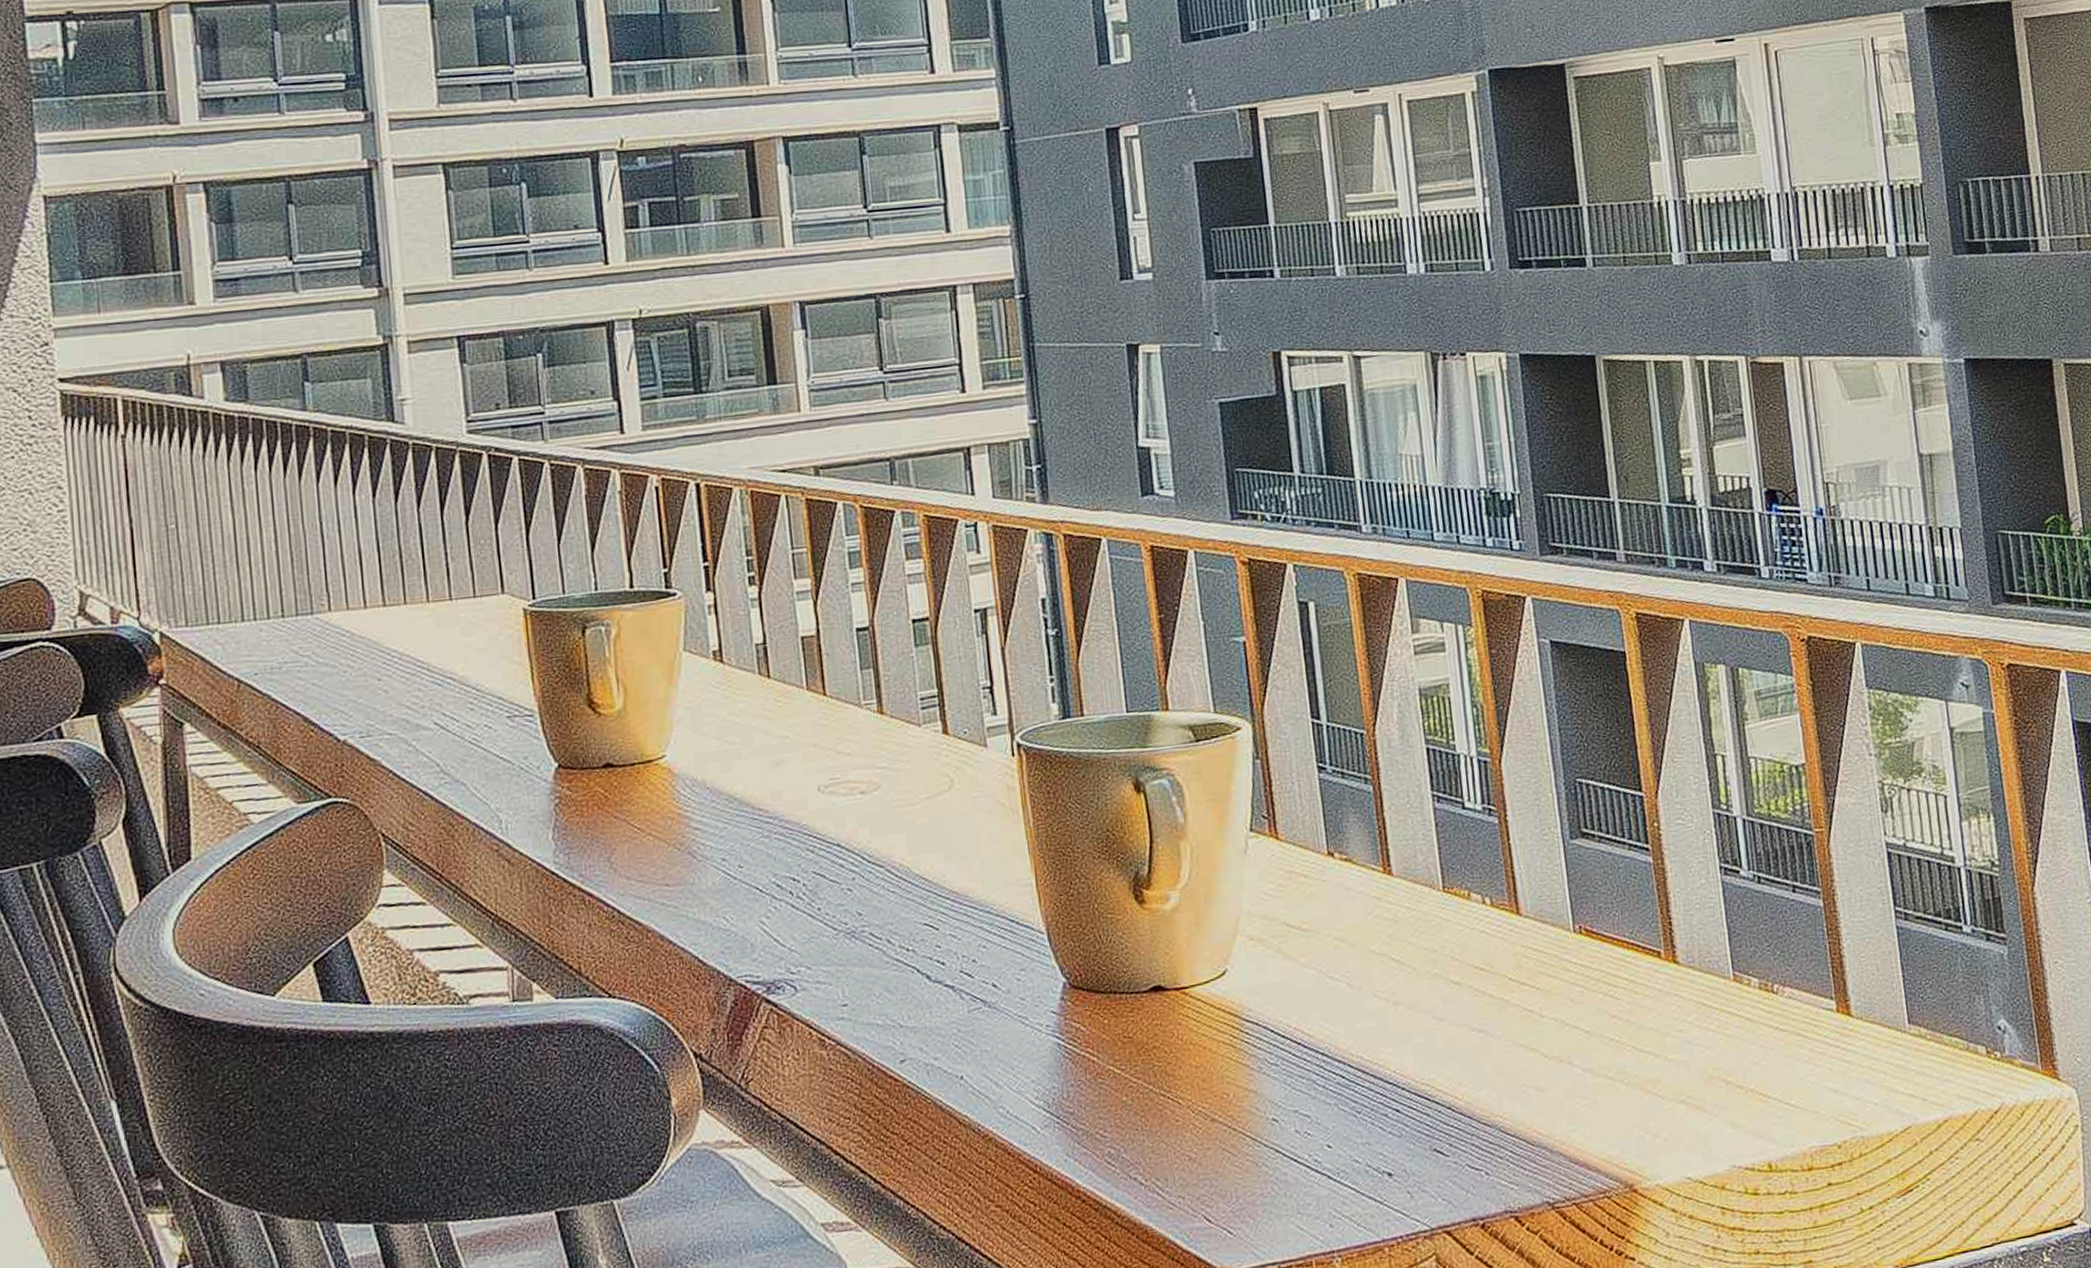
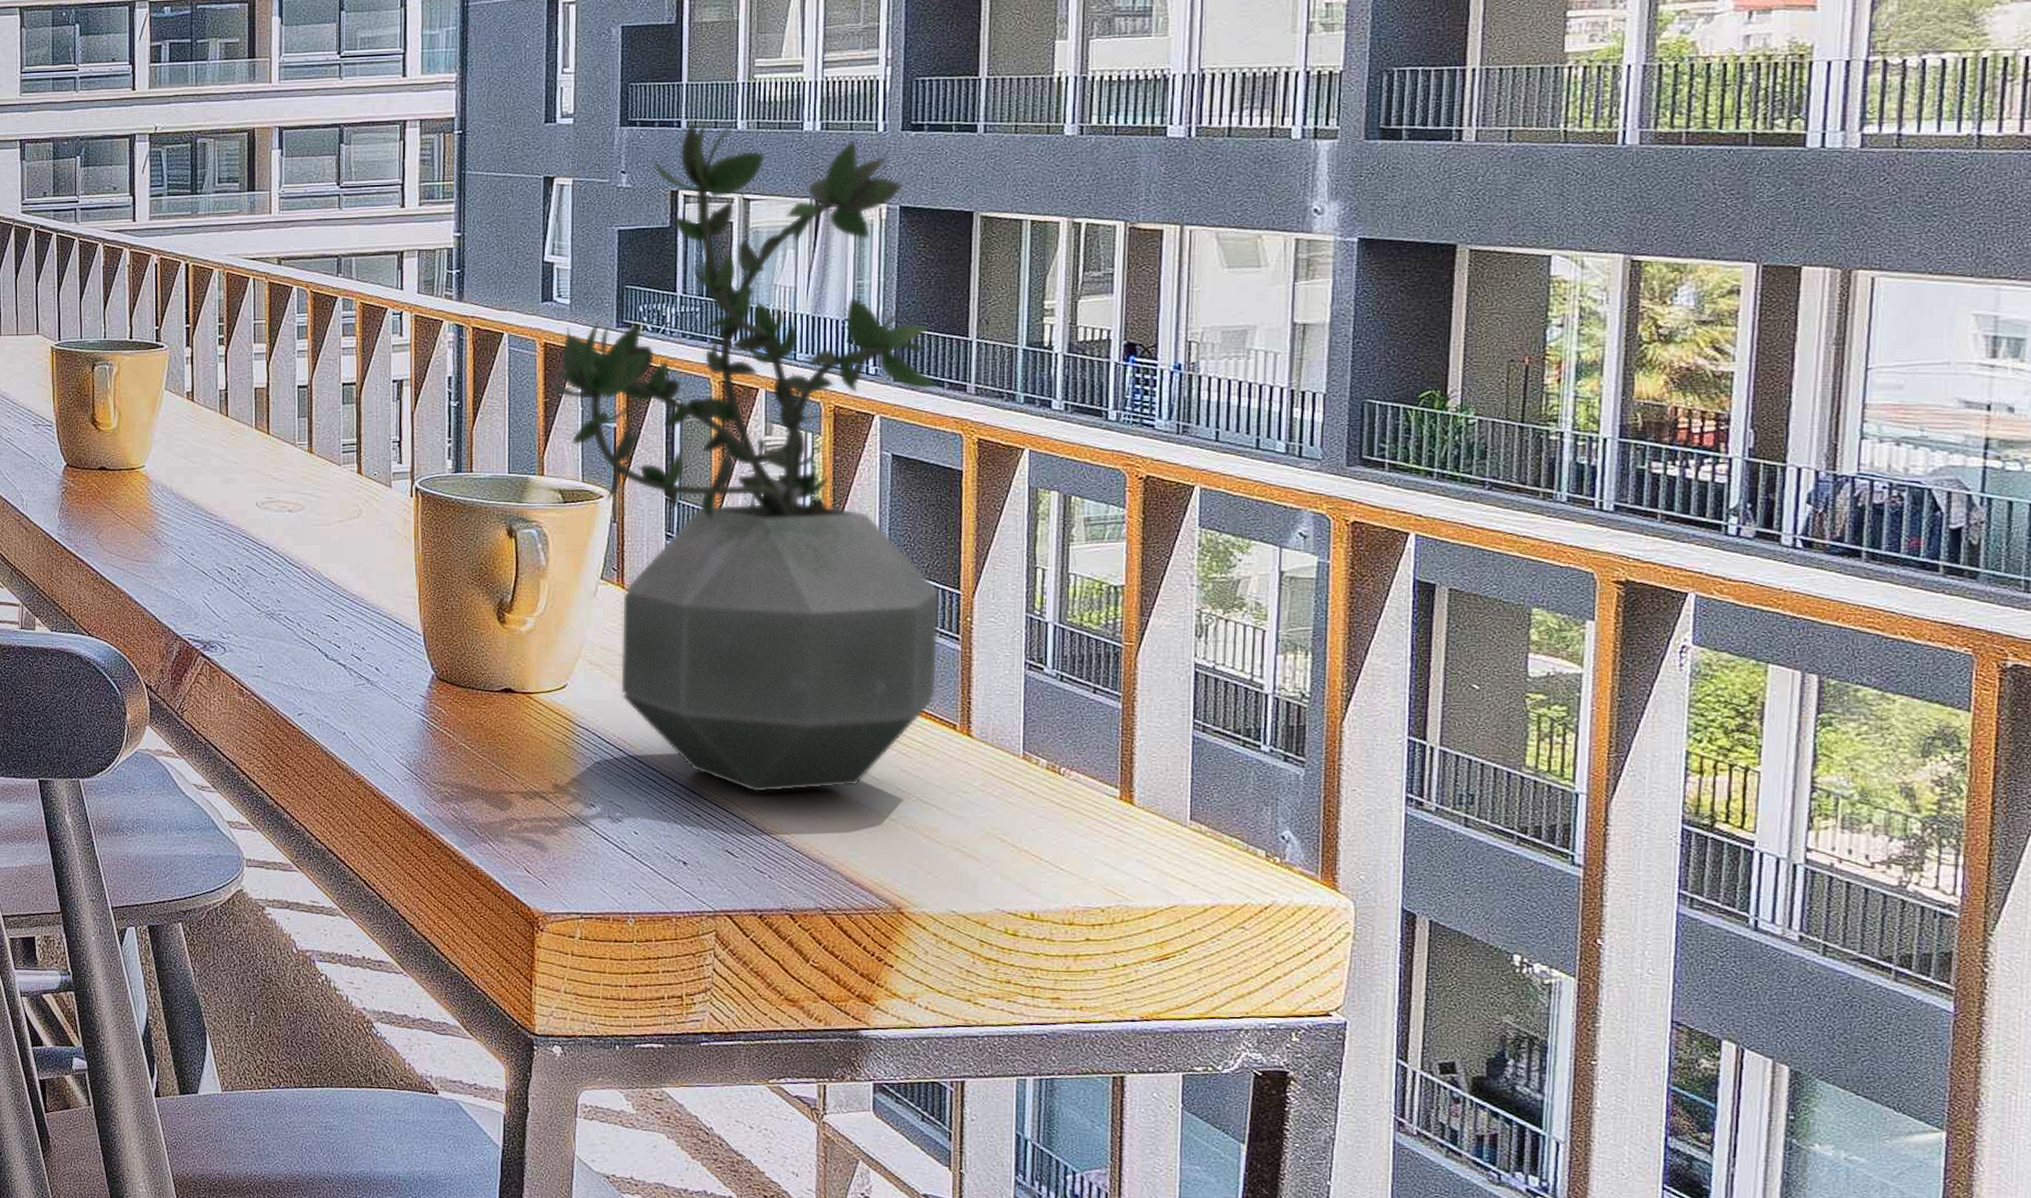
potted plant: none [1165,269,1635,1071] -> present [552,123,940,793]

